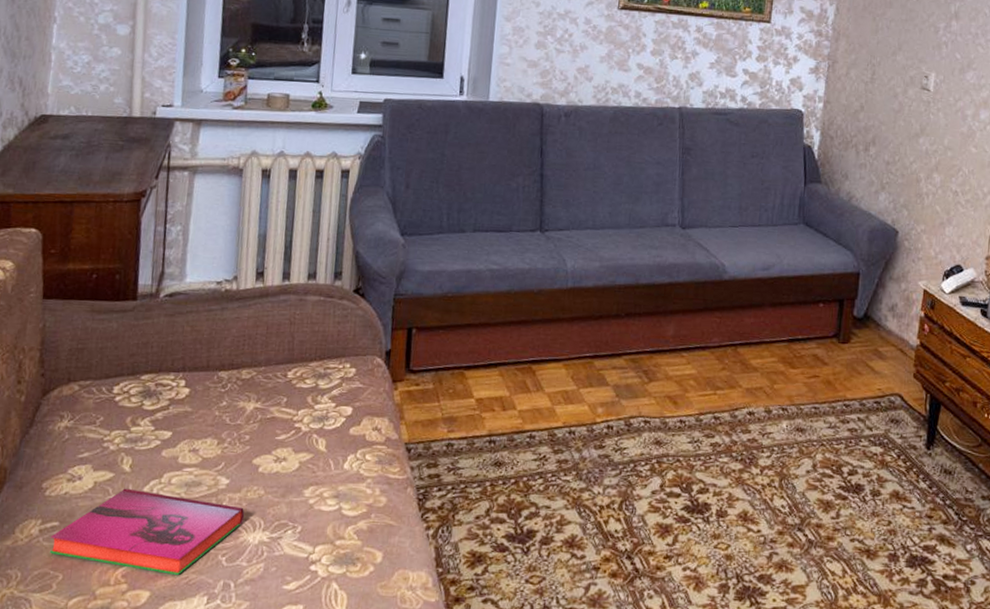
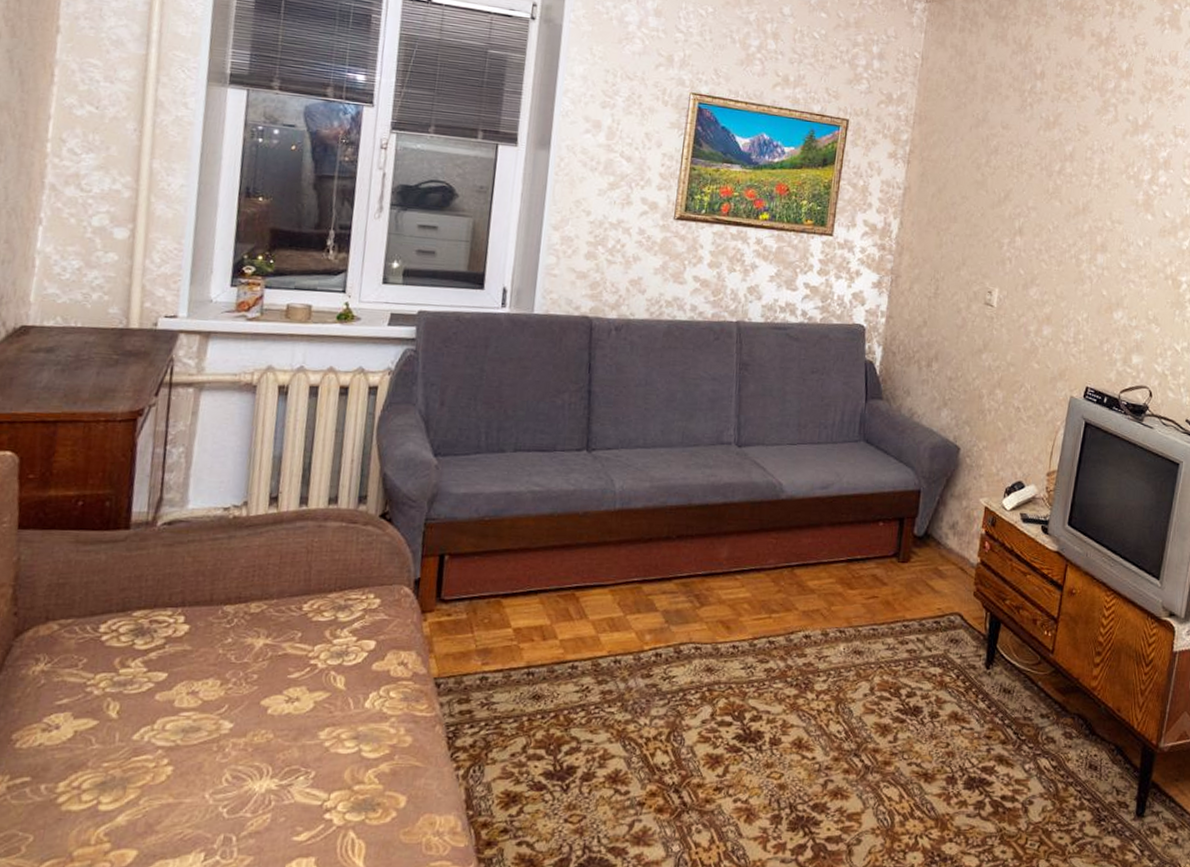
hardback book: present [49,488,245,576] -> none [18,737,251,832]

